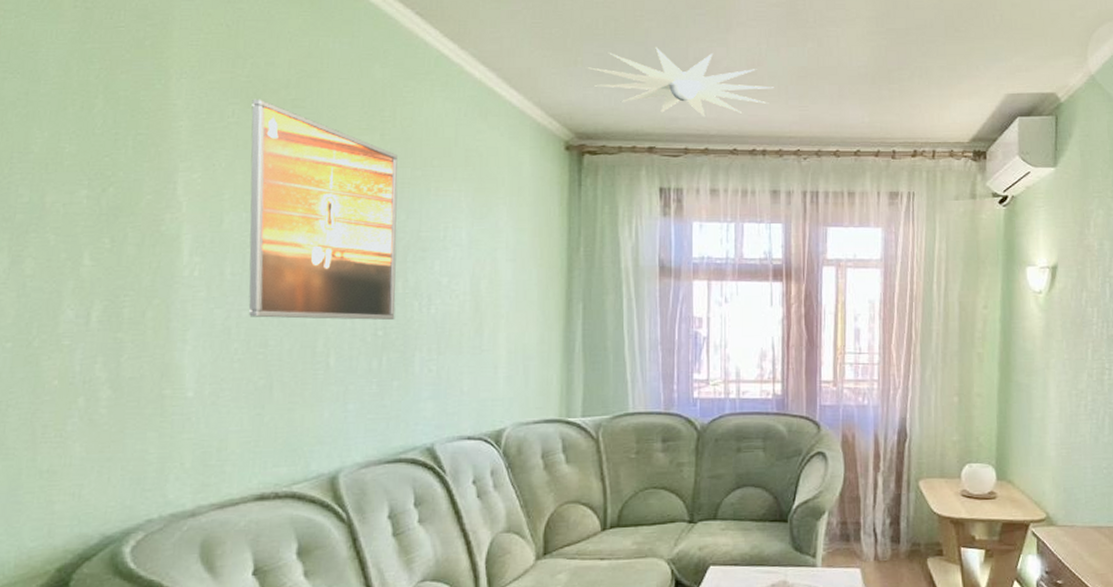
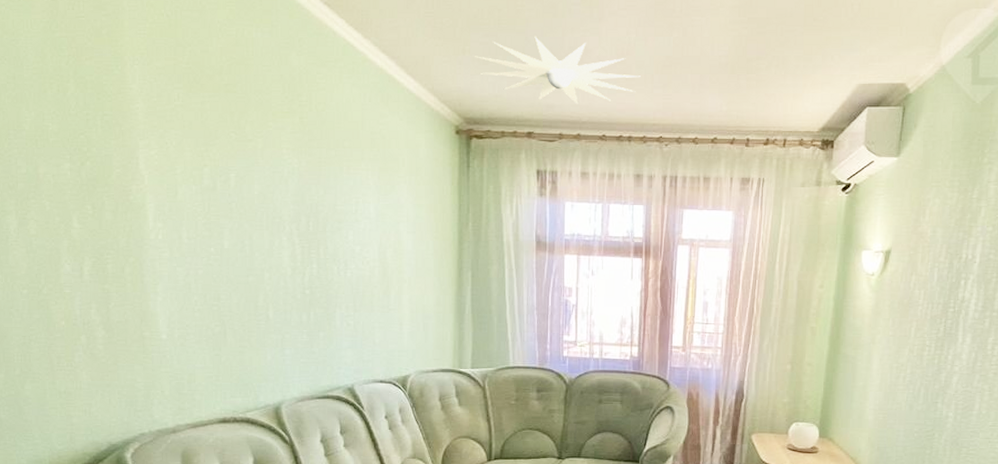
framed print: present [248,99,398,320] -> none [193,84,319,281]

